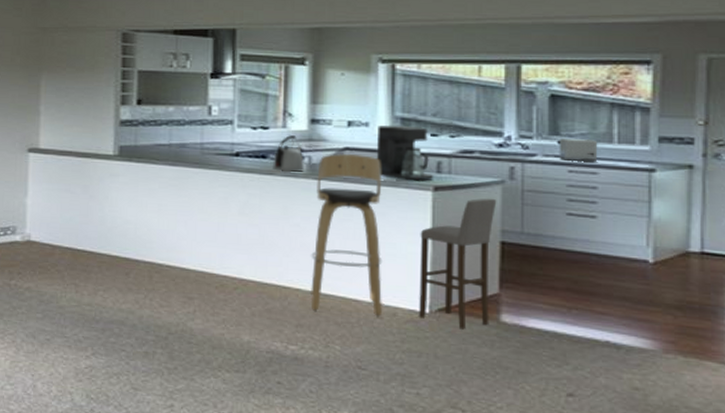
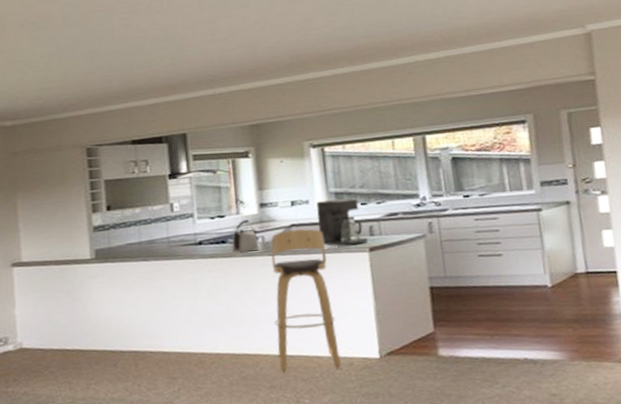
bar stool: present [419,198,497,330] -> none [363,251,430,368]
toaster: present [559,139,598,163] -> none [463,191,496,212]

